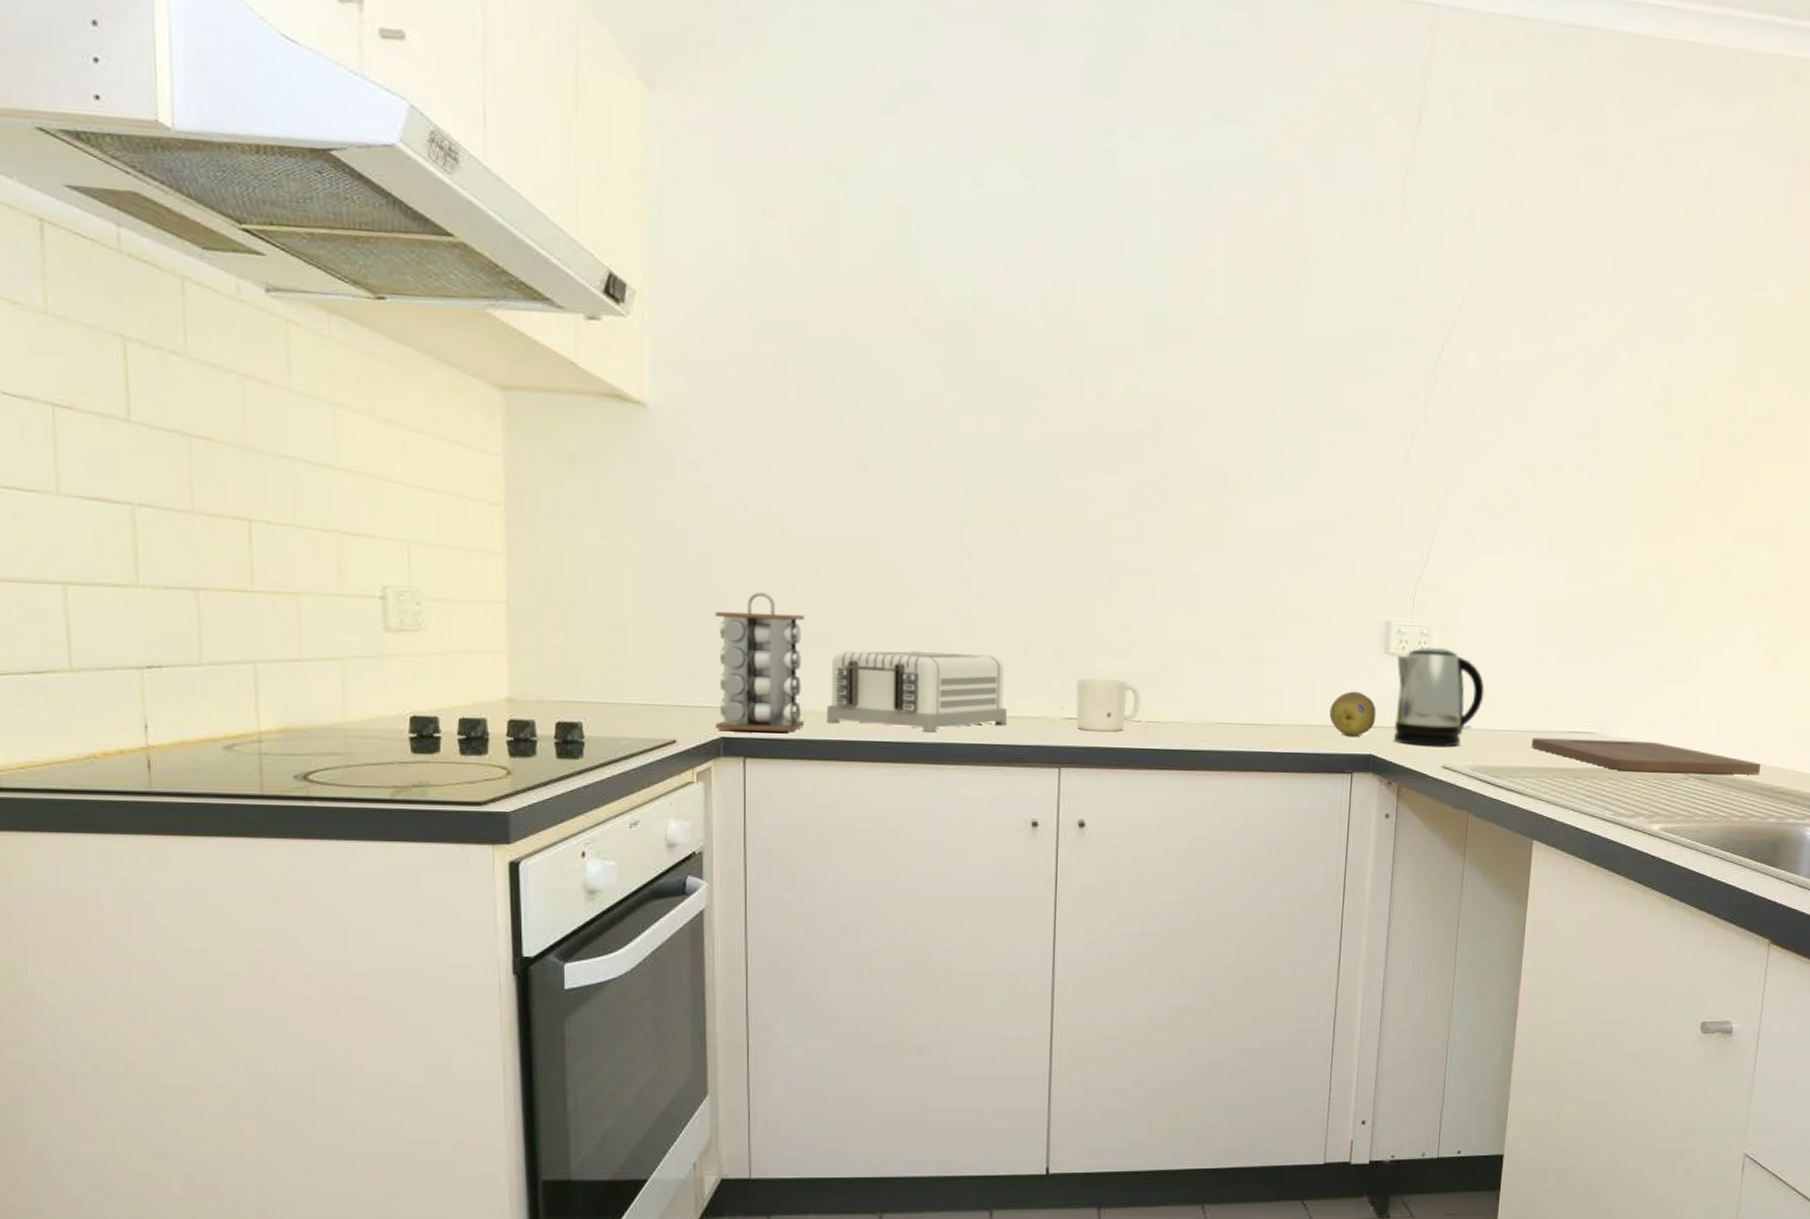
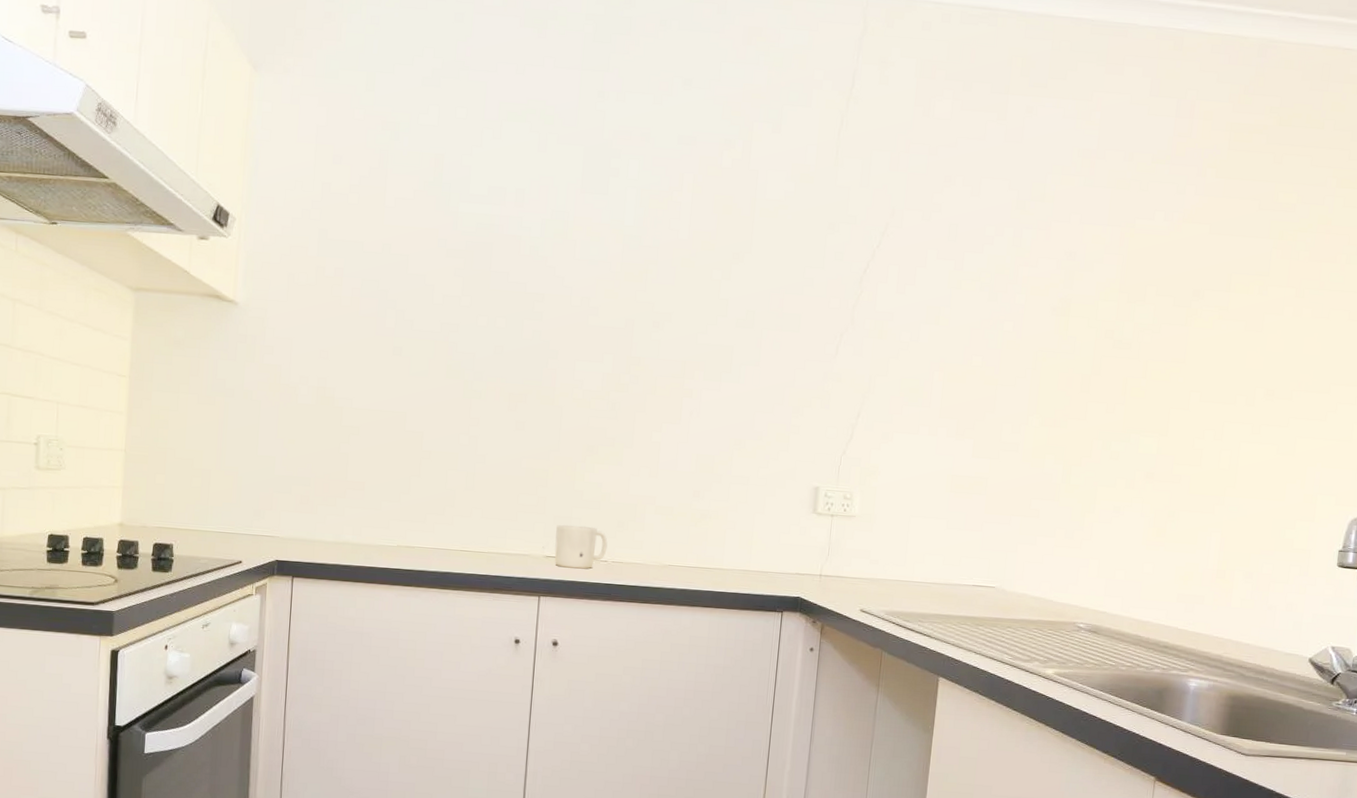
spice rack: present [715,592,805,734] -> none [271,448,346,559]
toaster: present [826,651,1008,733] -> none [357,496,500,564]
fruit: present [1329,691,1377,737] -> none [764,543,805,582]
kettle: present [1394,647,1485,746] -> none [819,509,899,593]
cutting board: present [1532,738,1761,775] -> none [939,589,1147,631]

